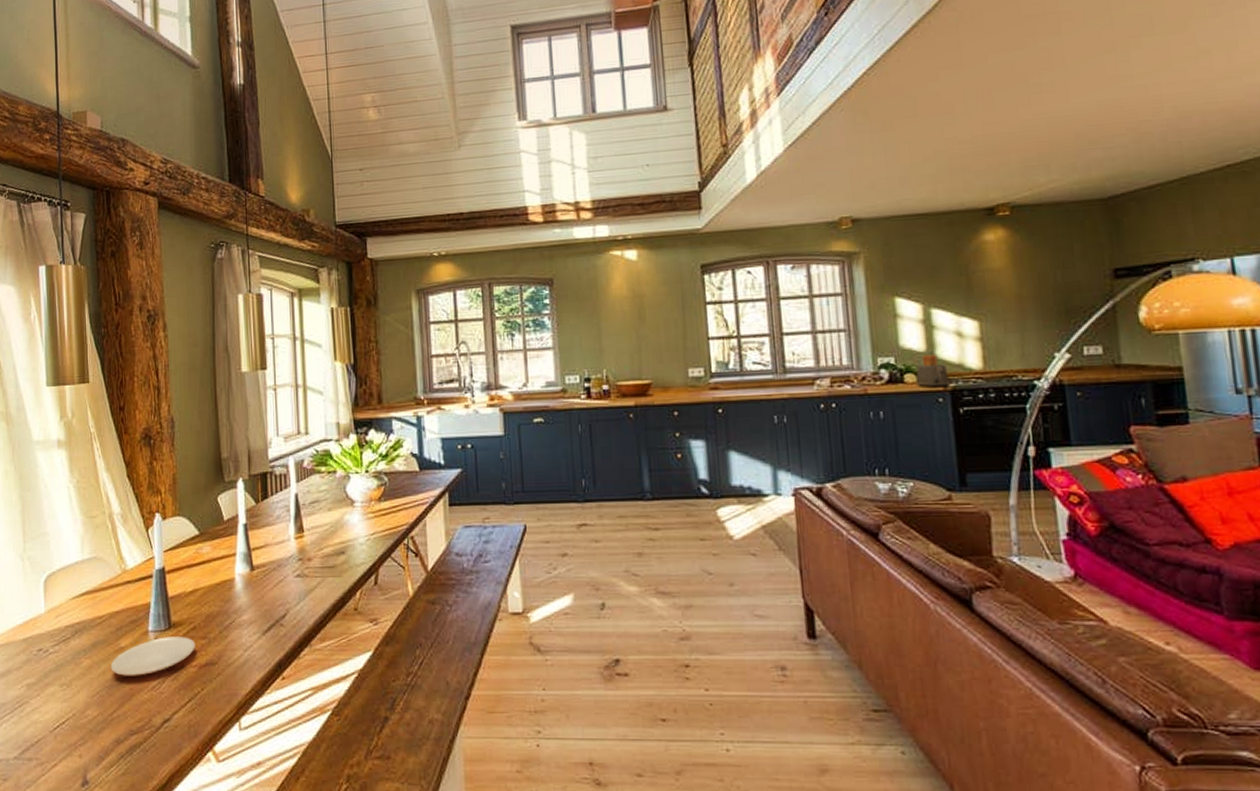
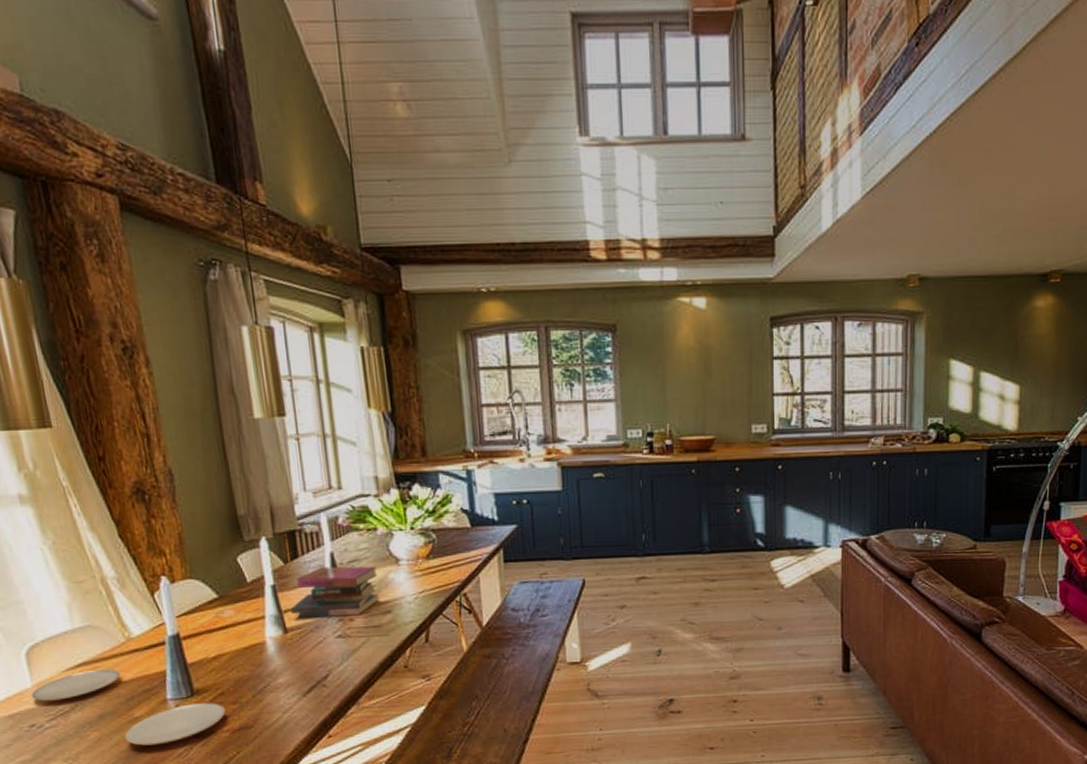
plate: none [42,598,114,627] -> present [30,668,121,701]
books: none [257,507,335,556] -> present [290,566,379,617]
toaster: present [916,354,951,391] -> none [959,415,989,450]

